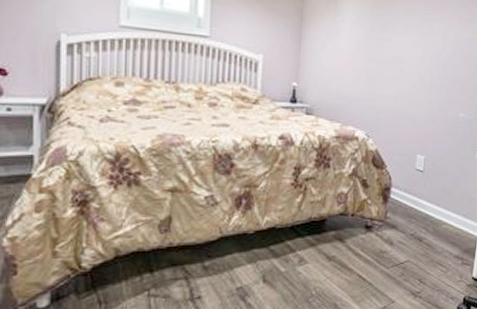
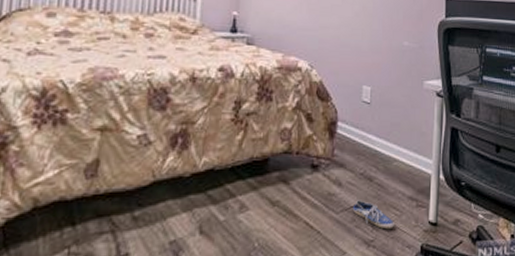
shoe: none [402,257,440,283] -> present [352,200,394,230]

